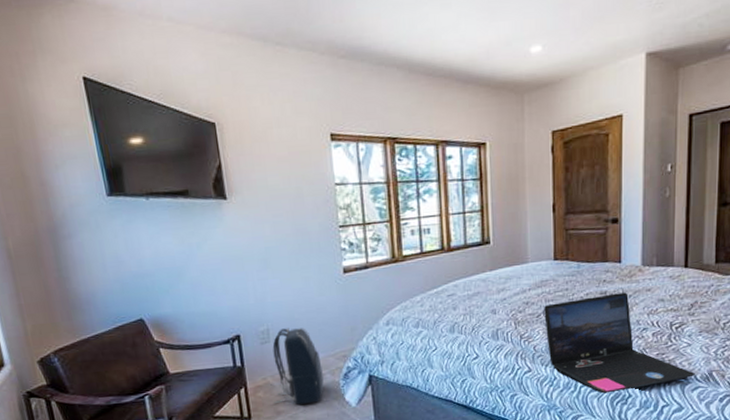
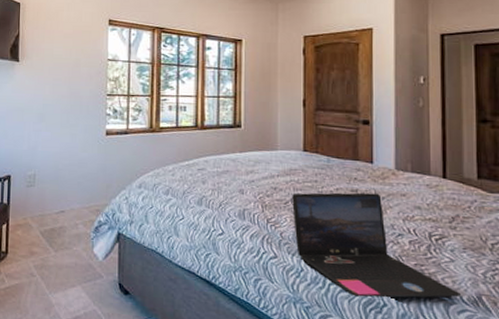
backpack: present [272,328,324,405] -> none [30,176,77,250]

